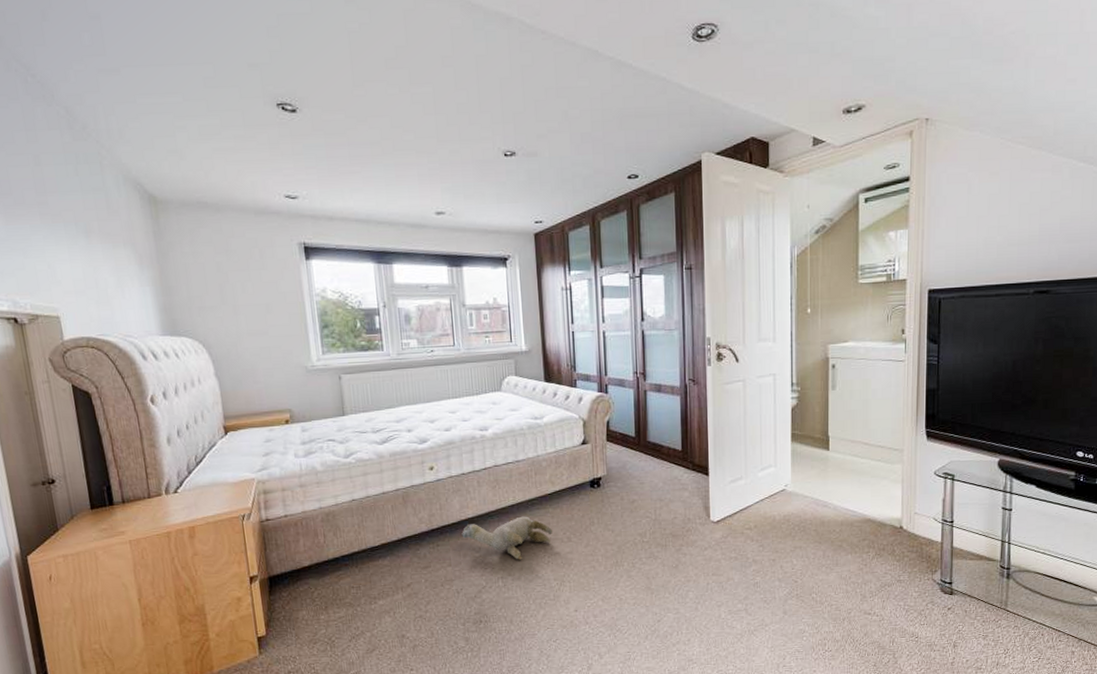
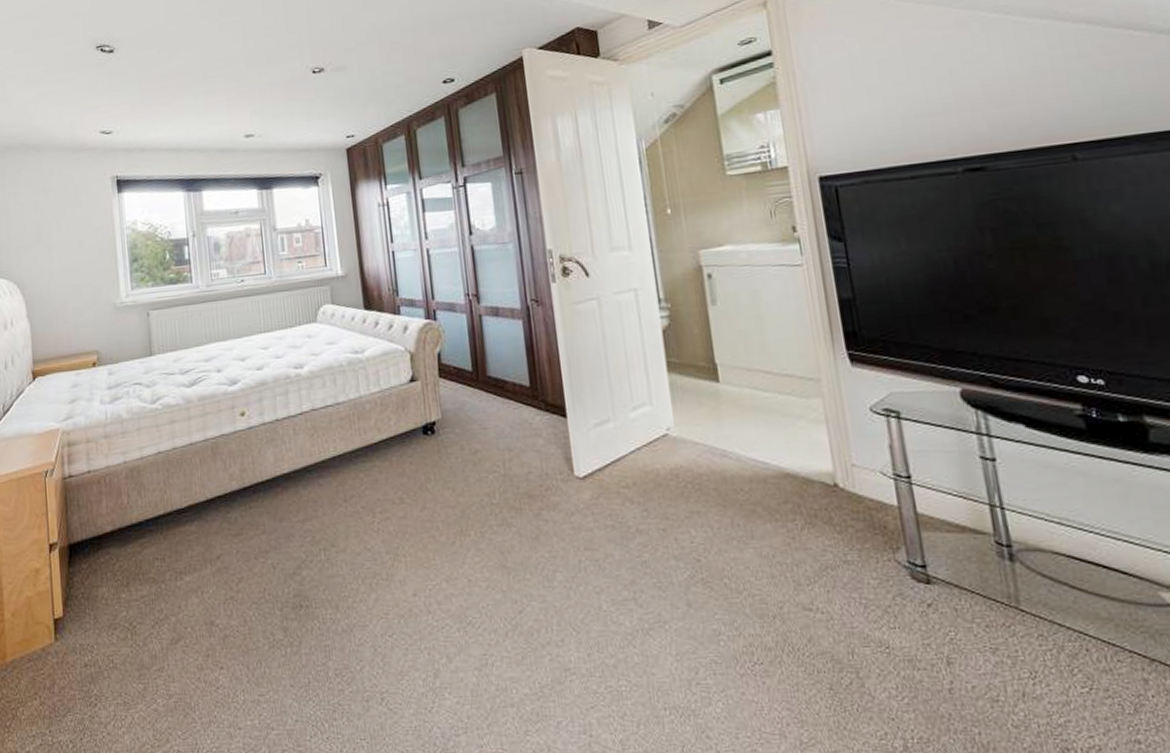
plush toy: present [462,516,553,560] -> none [277,471,382,527]

